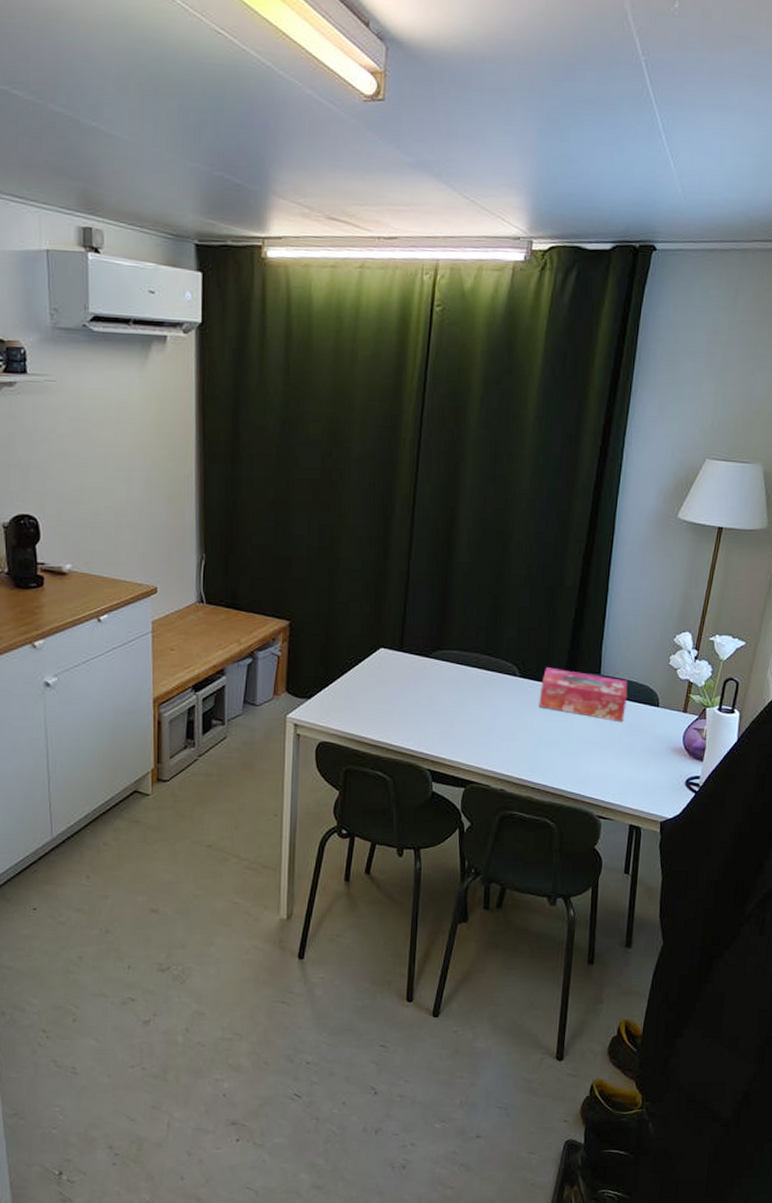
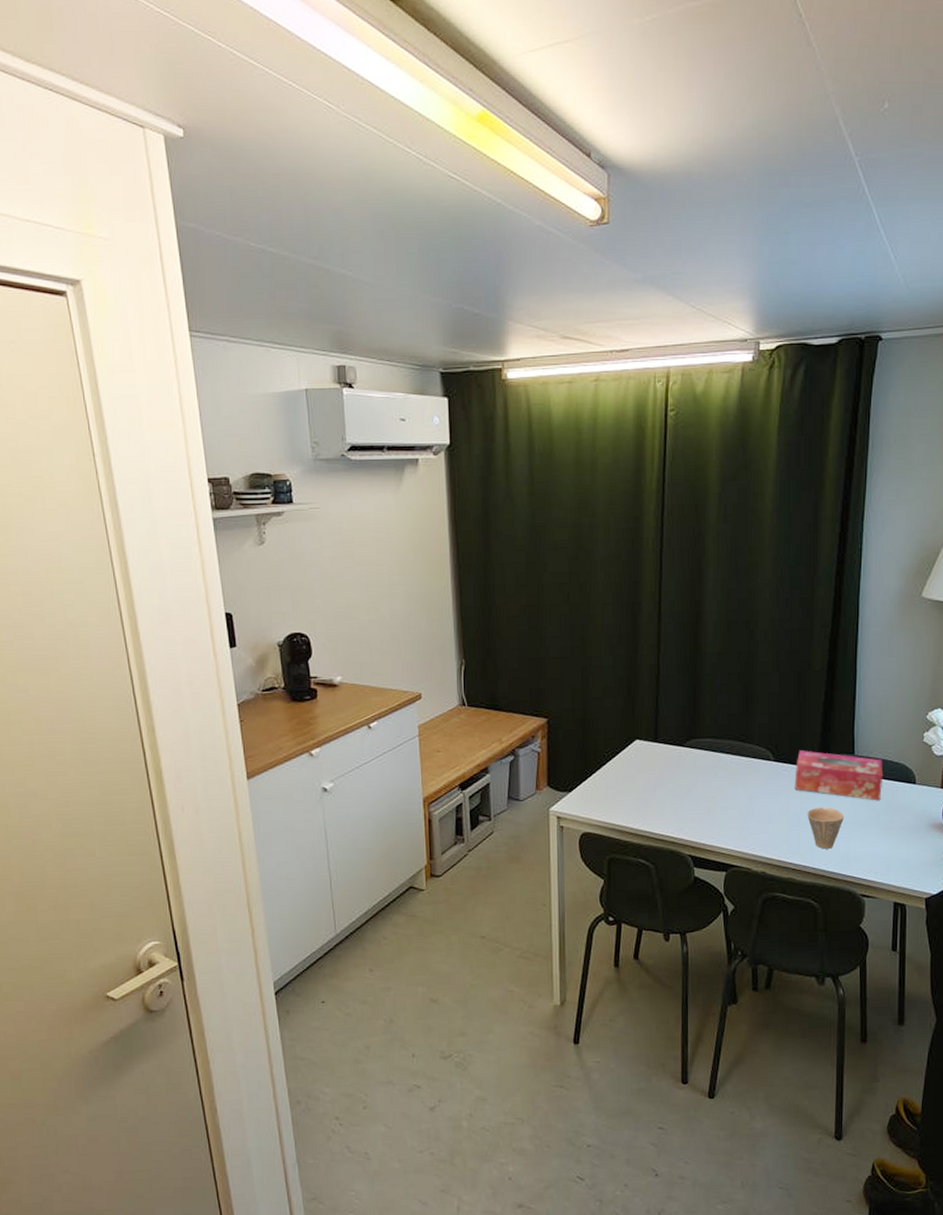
cup: none [549,727,586,769] -> present [807,808,844,849]

